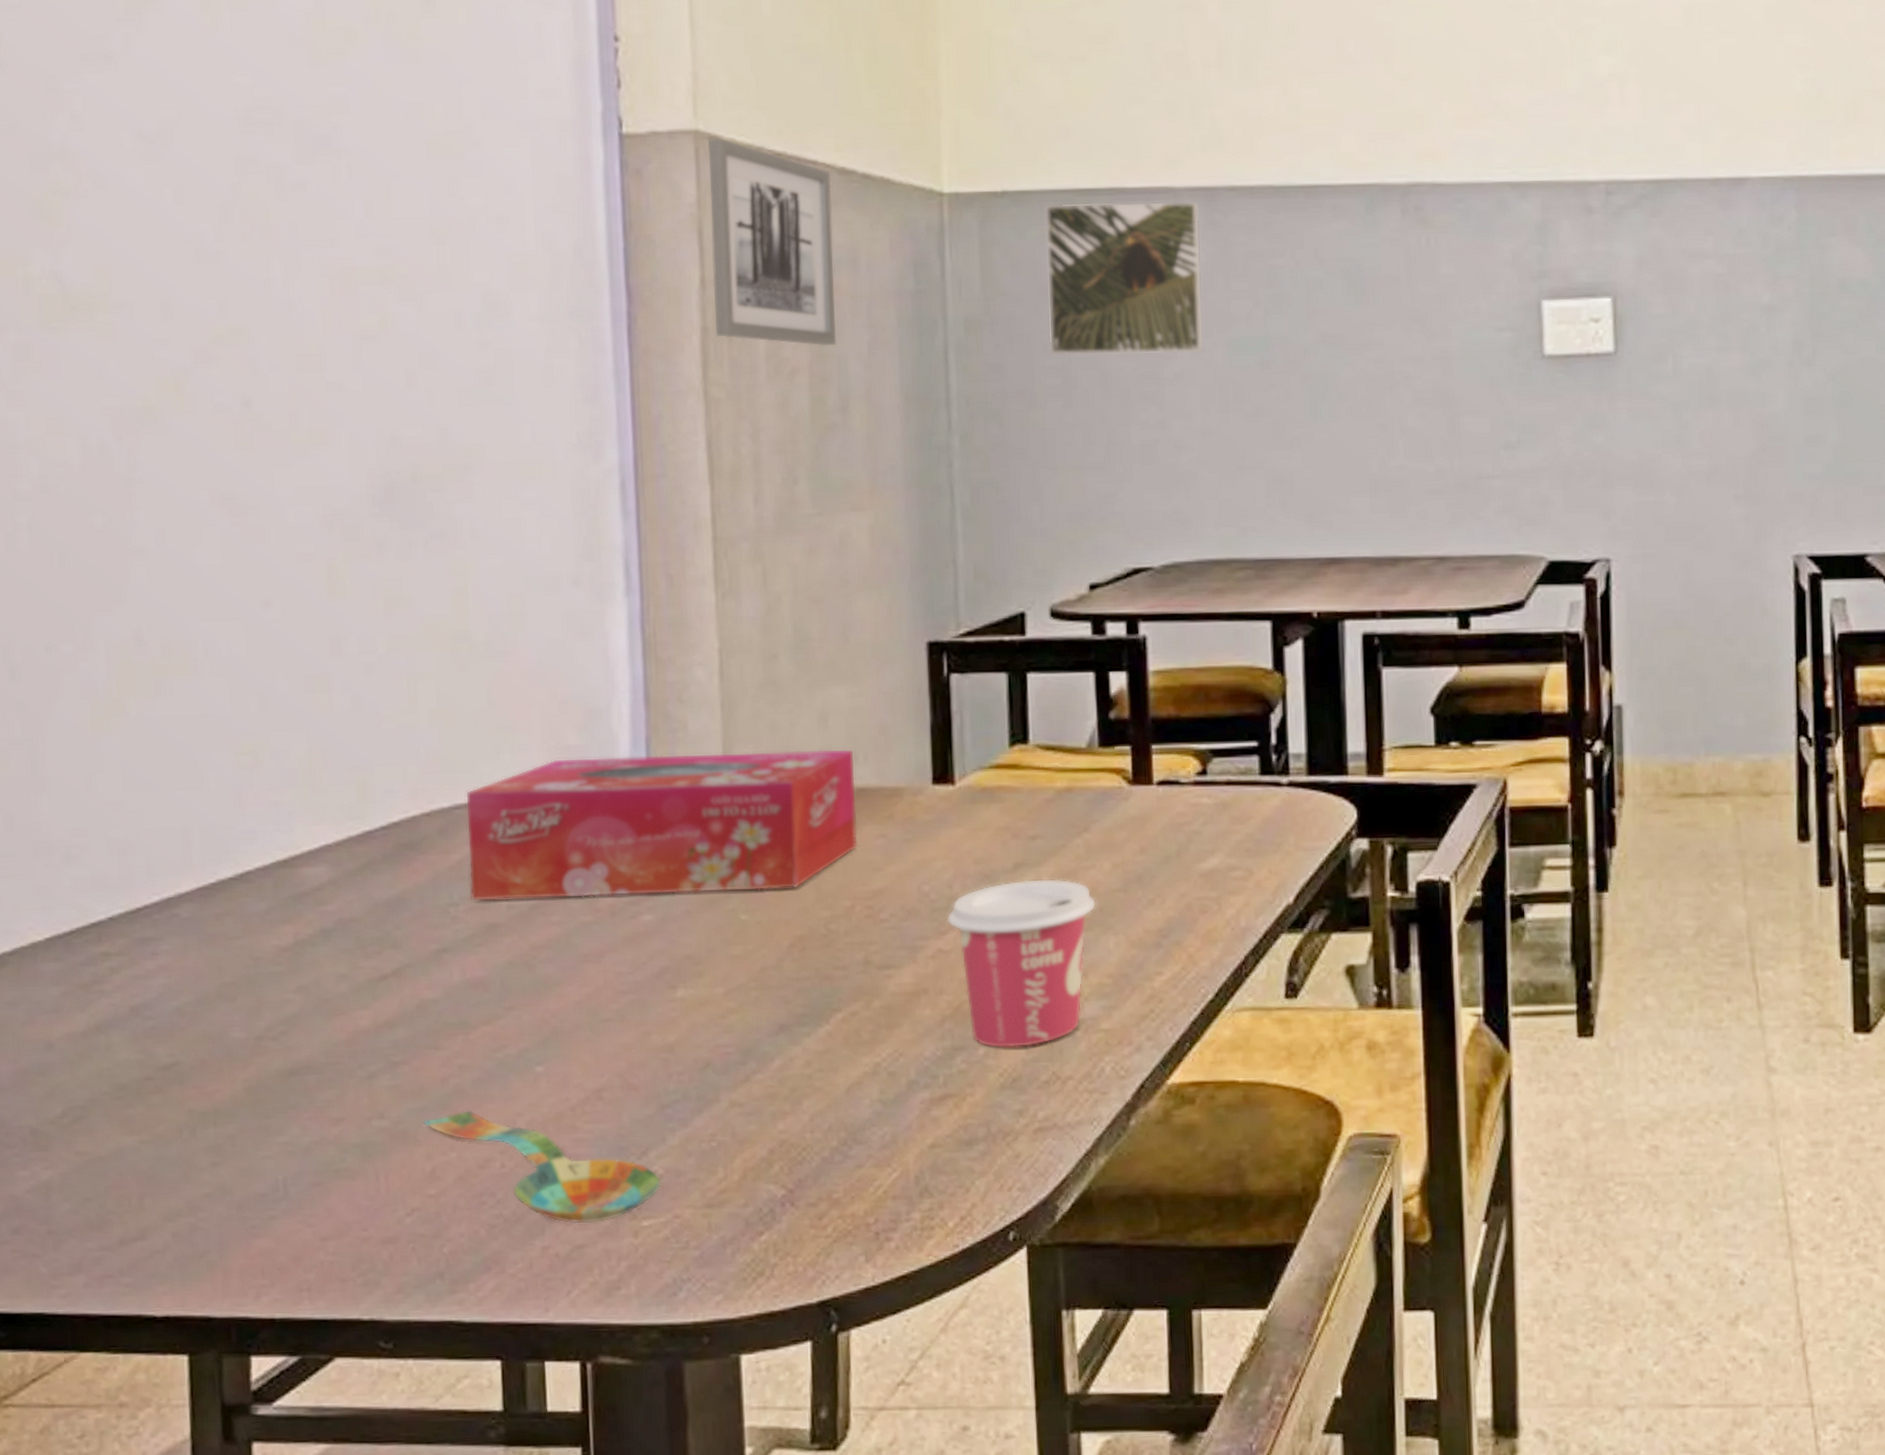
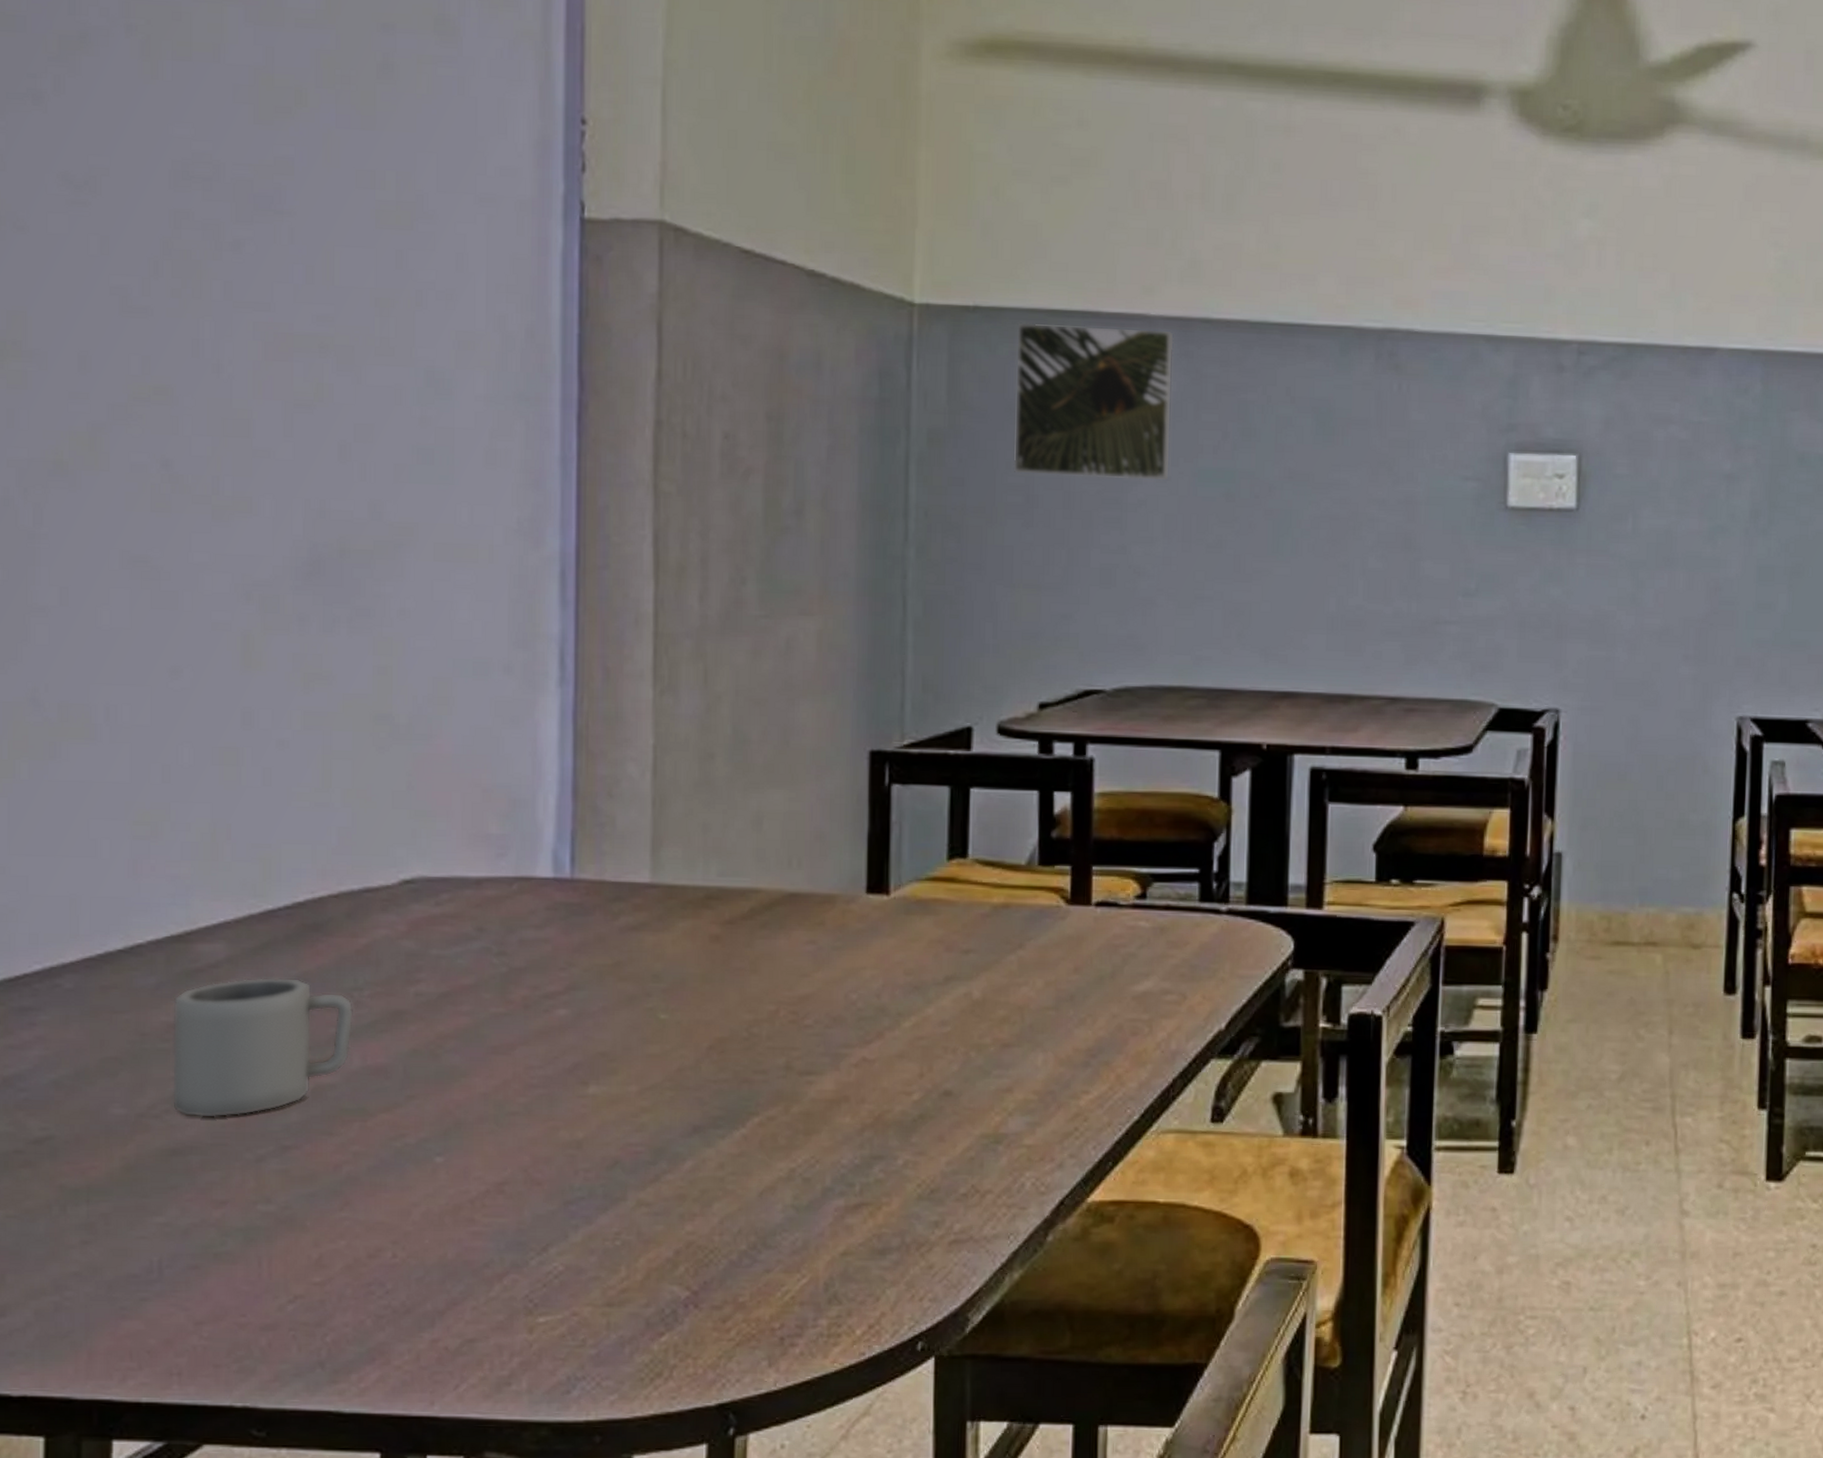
cup: none [282,896,452,1038] -> present [172,977,354,1118]
spoon: present [422,1109,661,1224] -> none [311,1197,560,1318]
tissue box: present [465,750,858,901] -> none [376,846,789,991]
wall art: present [708,138,836,347] -> none [669,230,799,448]
cup: present [947,878,1097,1049] -> none [873,992,1027,1160]

